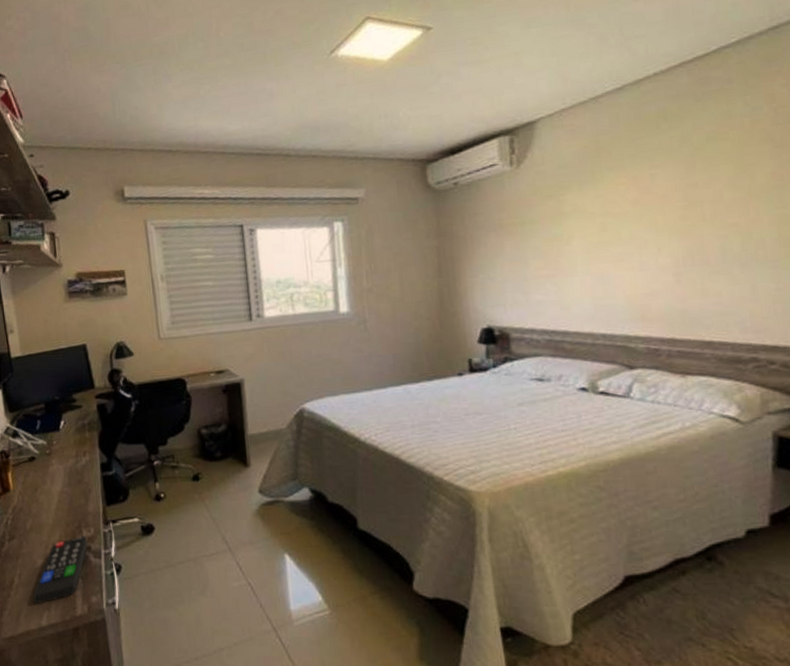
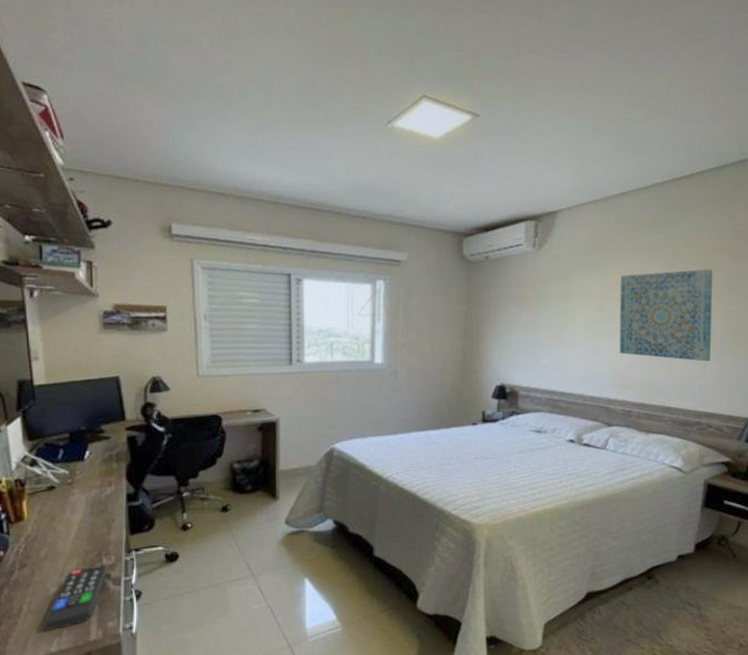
wall art: none [624,165,762,282] -> present [619,269,713,362]

